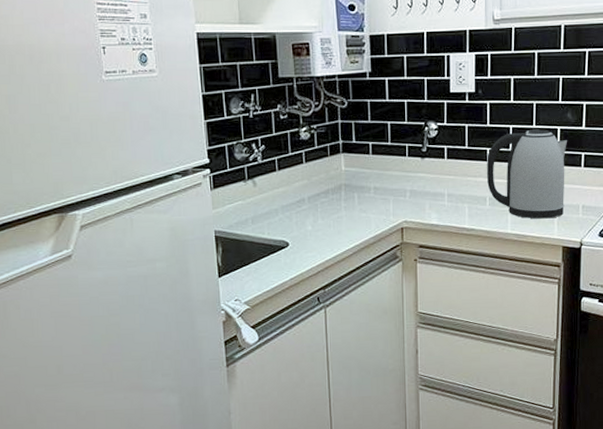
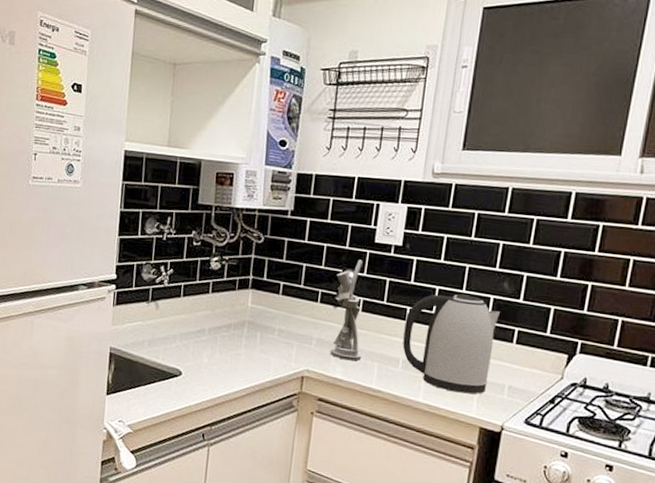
utensil holder: none [420,110,453,206] -> present [330,259,363,361]

